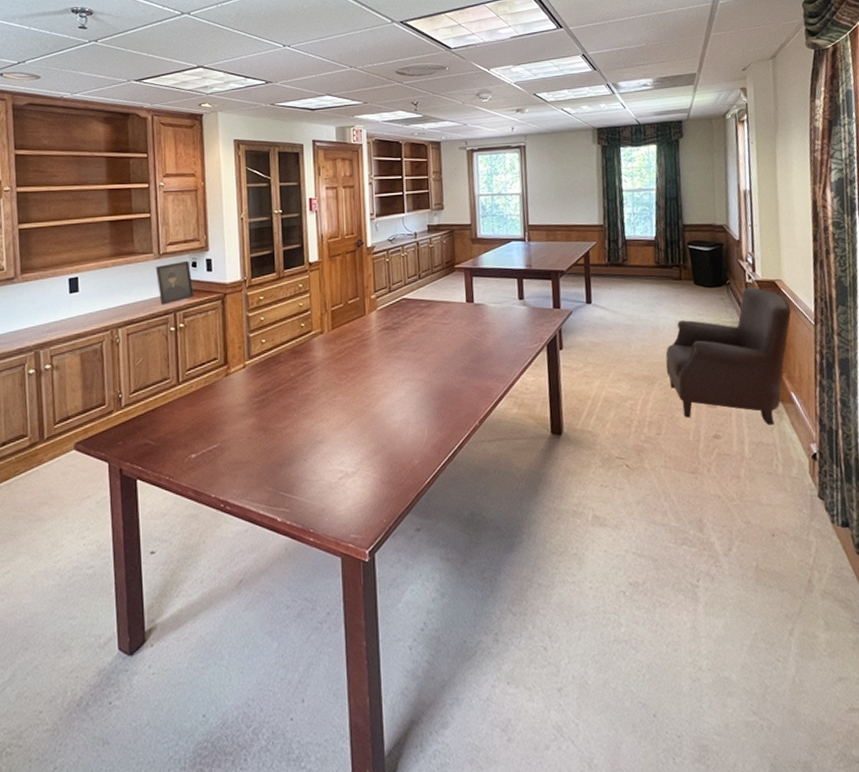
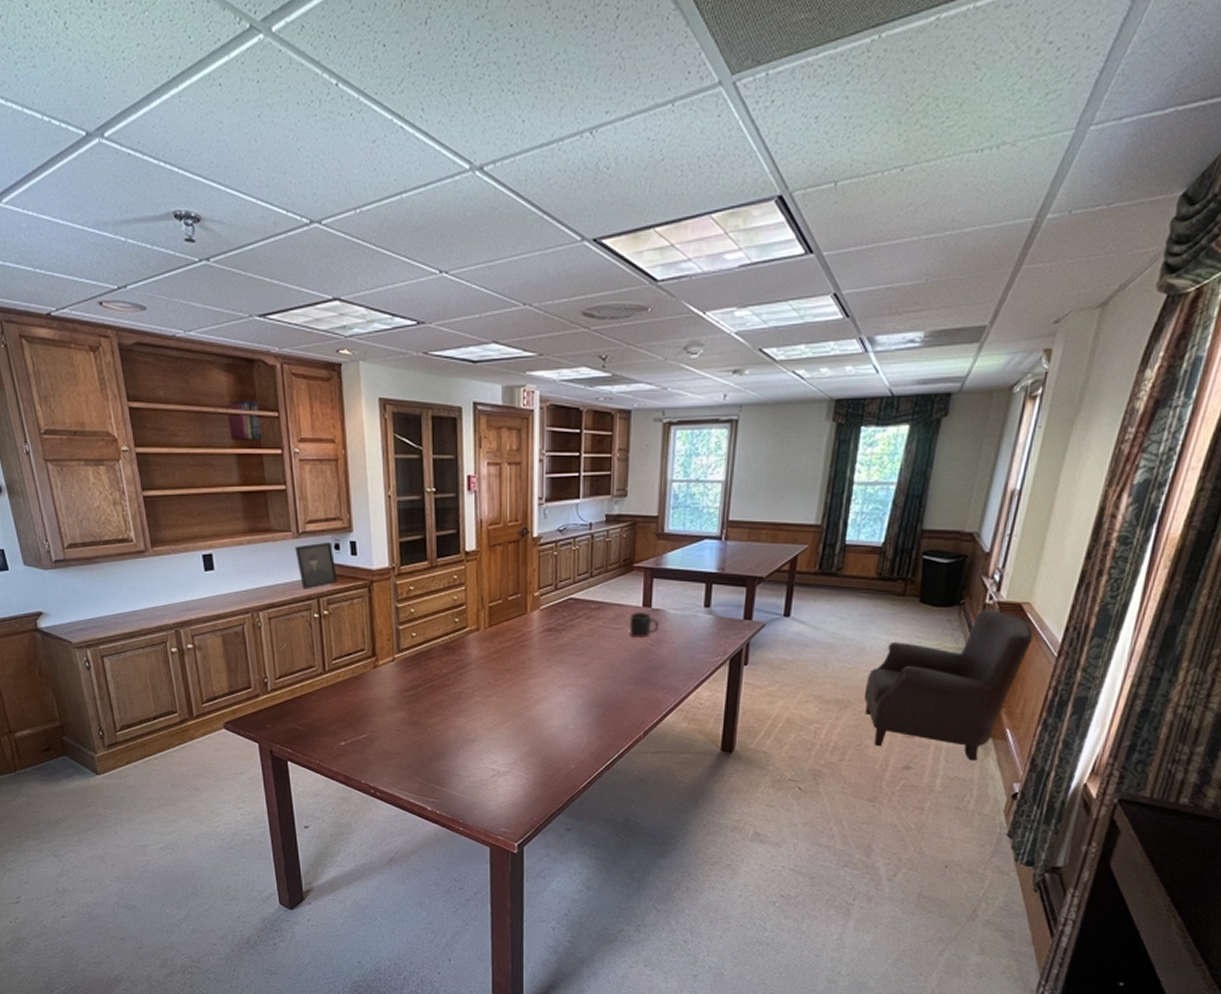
books: none [102,145,132,179] -> present [227,400,263,441]
mug: none [456,307,482,331] -> present [630,612,659,638]

